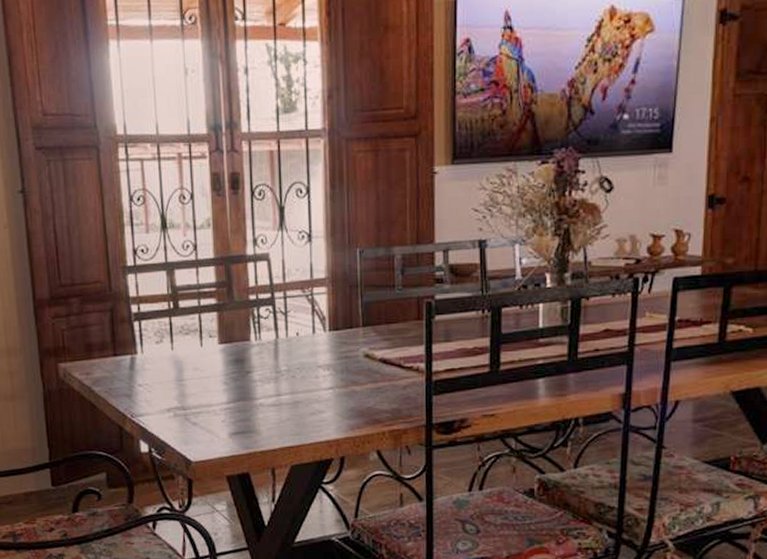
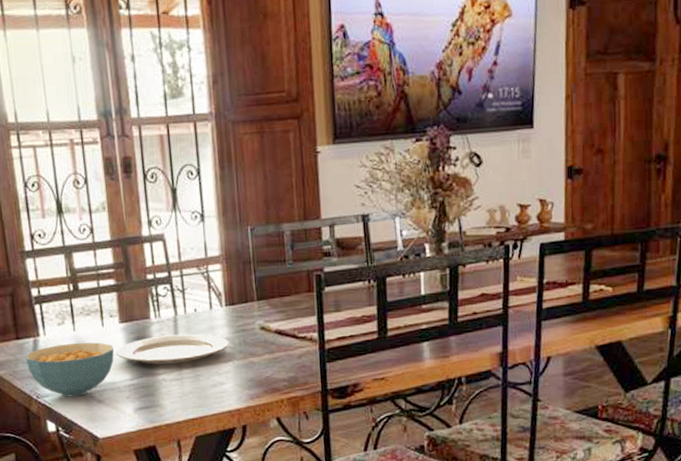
cereal bowl: none [122,362,212,418] -> present [25,342,114,397]
plate: none [213,358,331,389] -> present [116,333,229,365]

